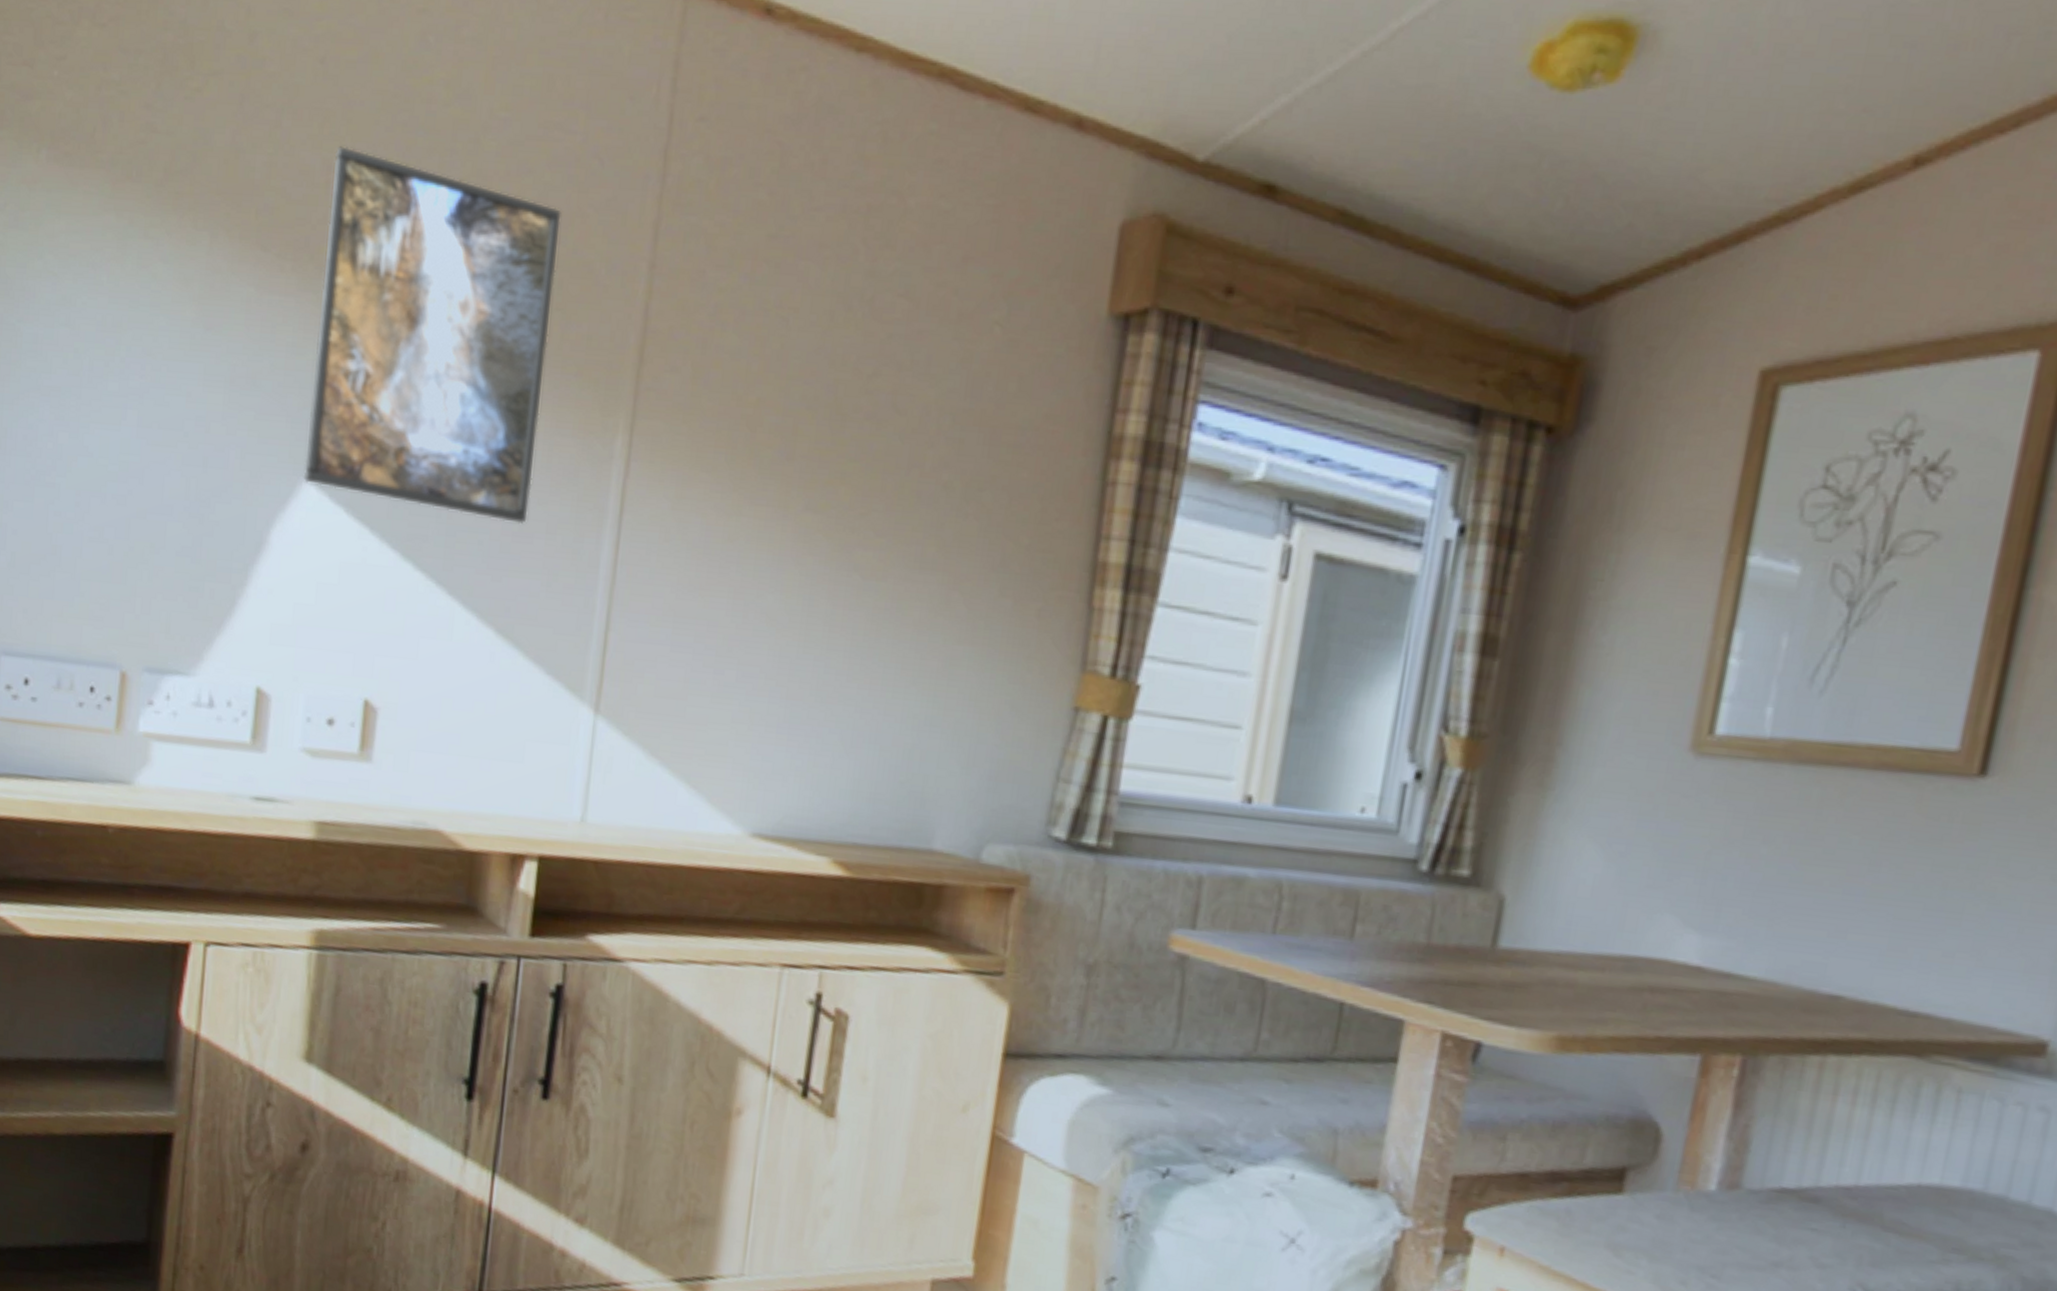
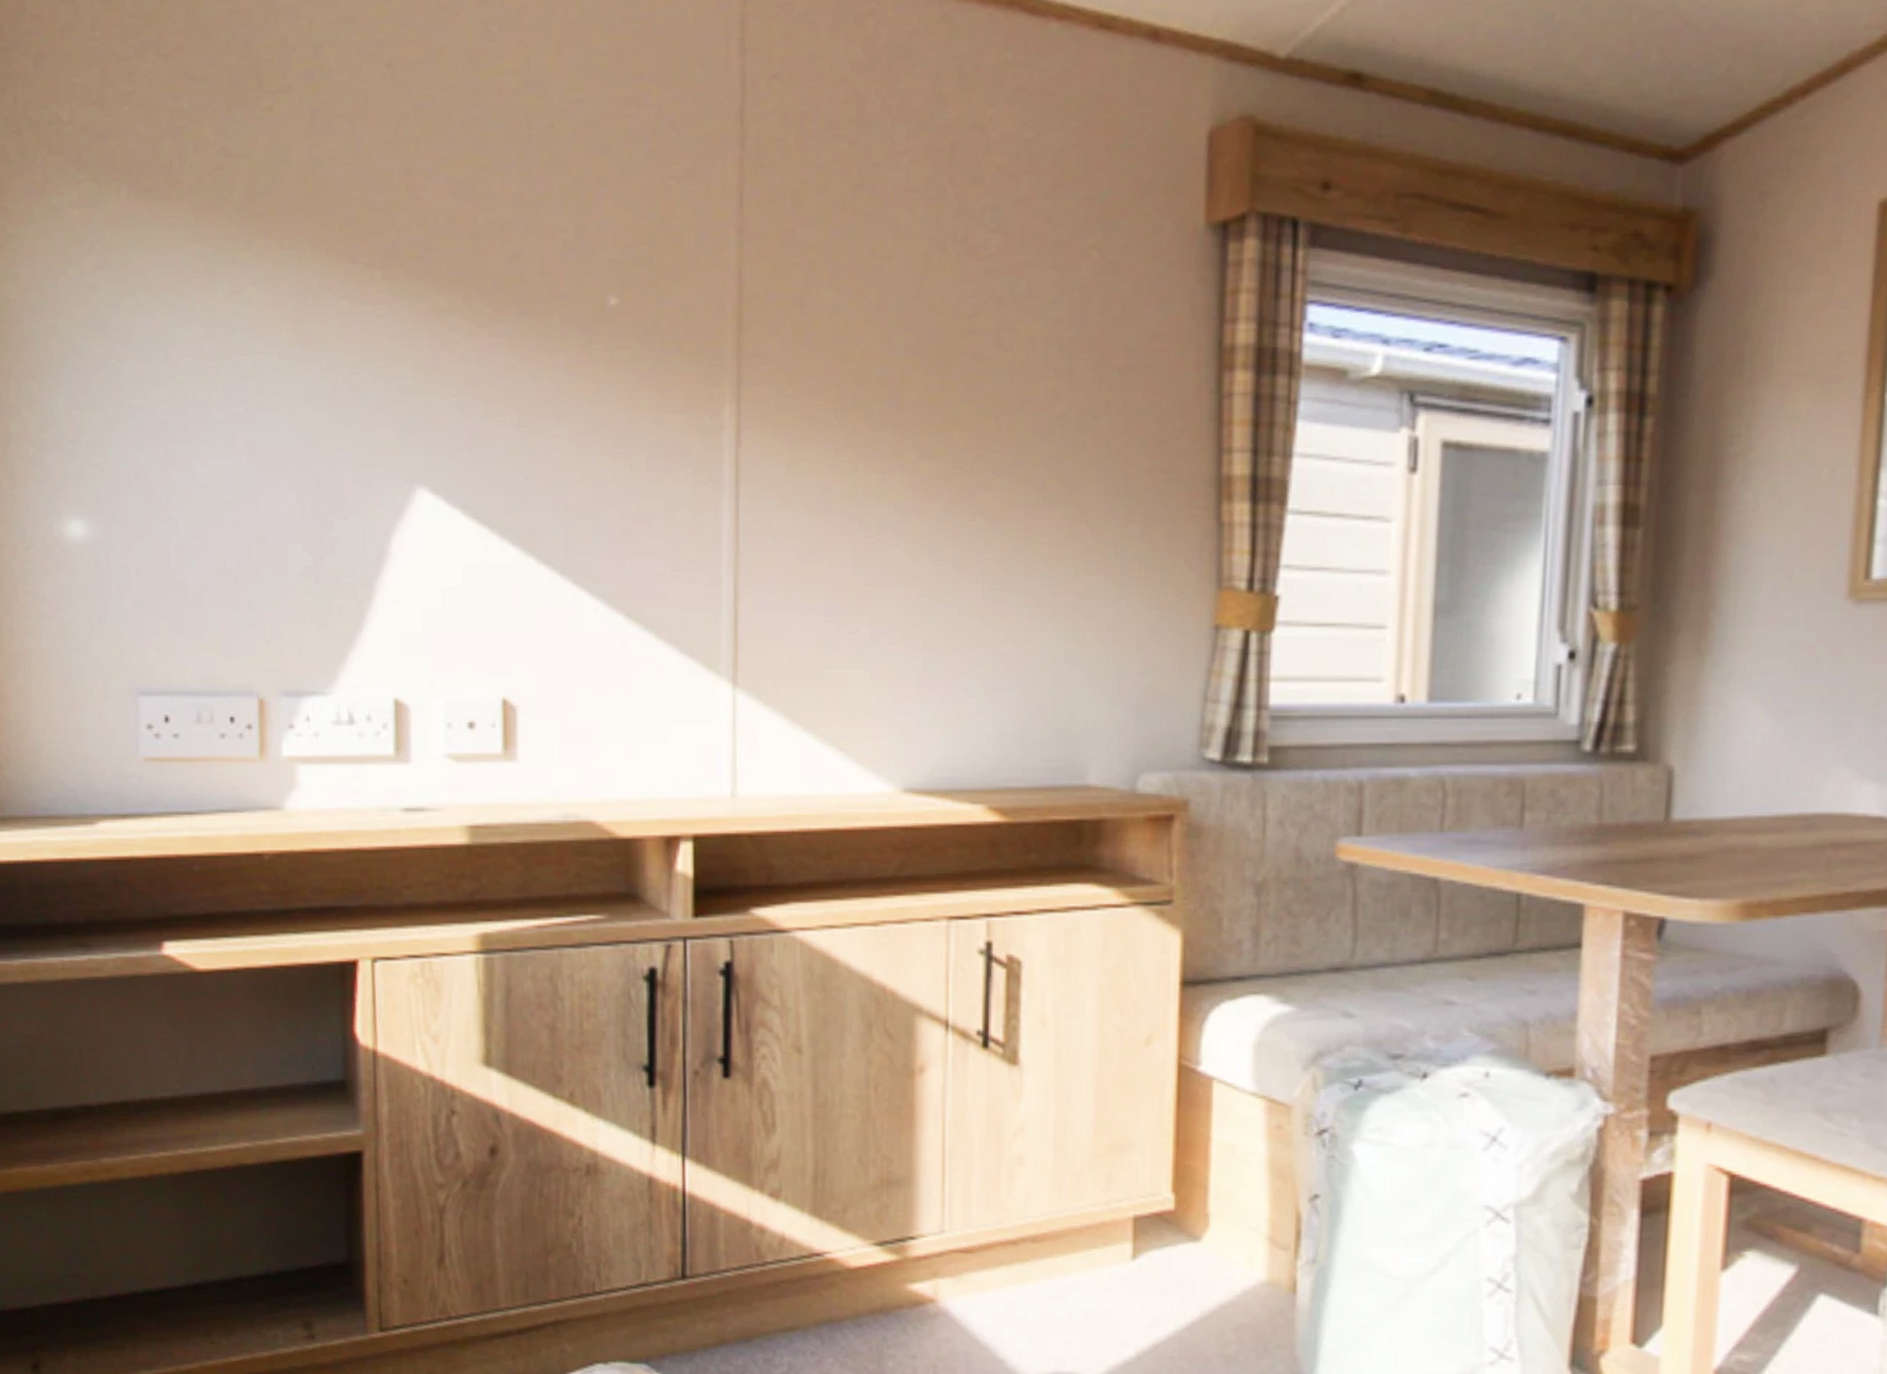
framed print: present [304,146,561,525] -> none [411,148,645,506]

